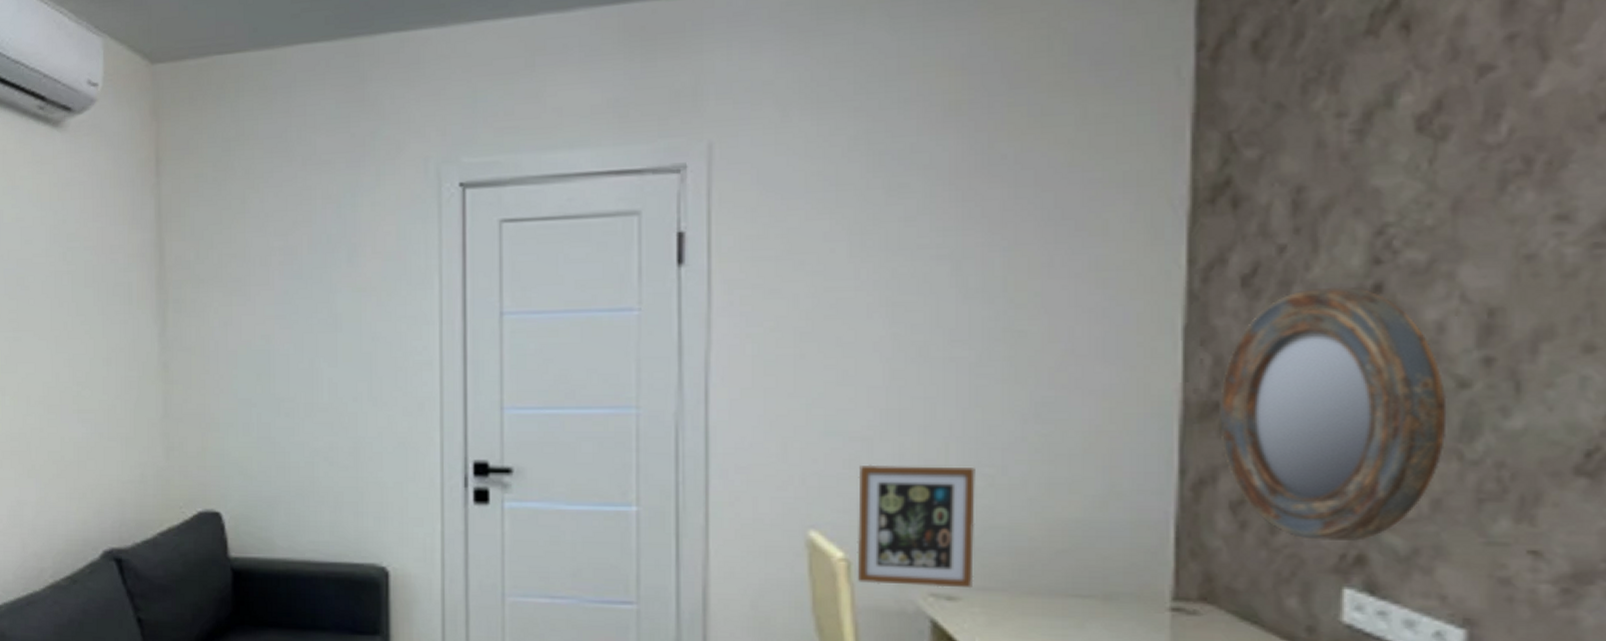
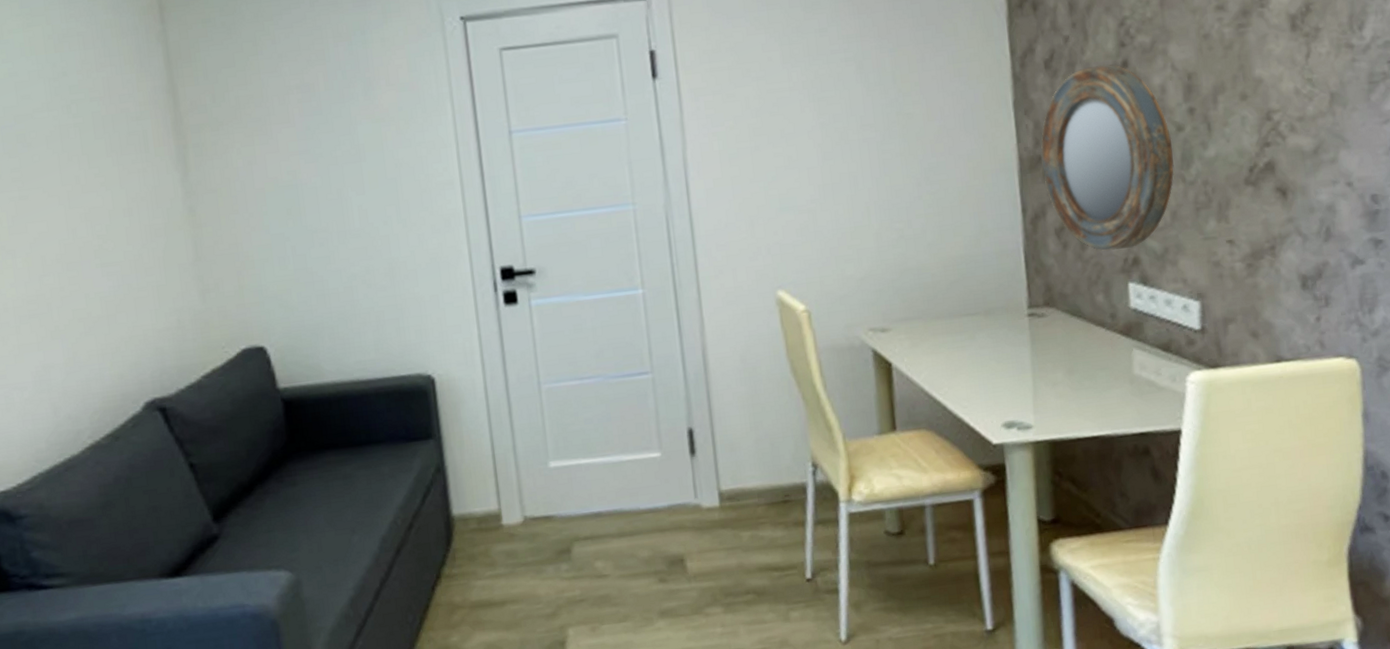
picture frame: present [857,464,975,589] -> none [808,224,898,328]

